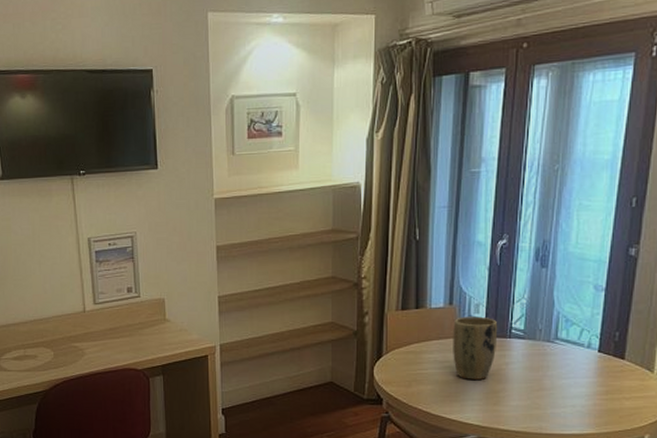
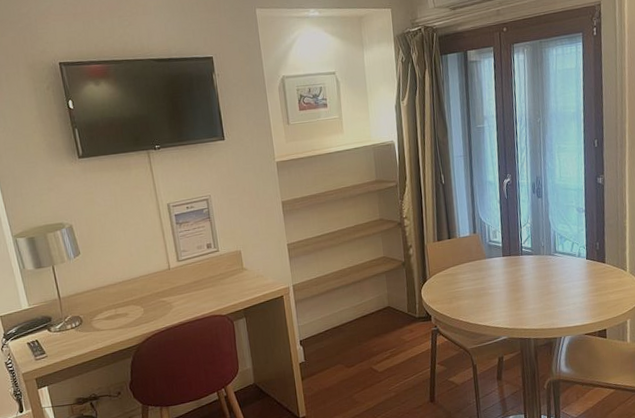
plant pot: present [453,316,498,379] -> none [478,240,513,292]

